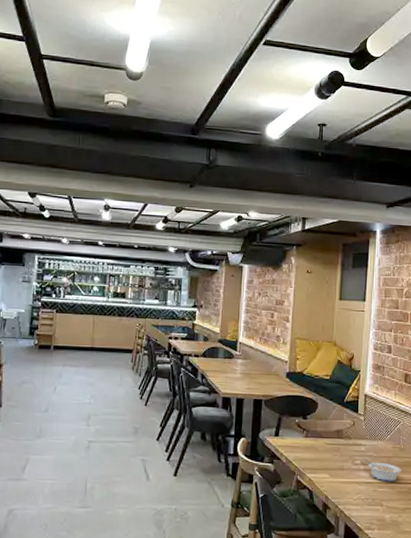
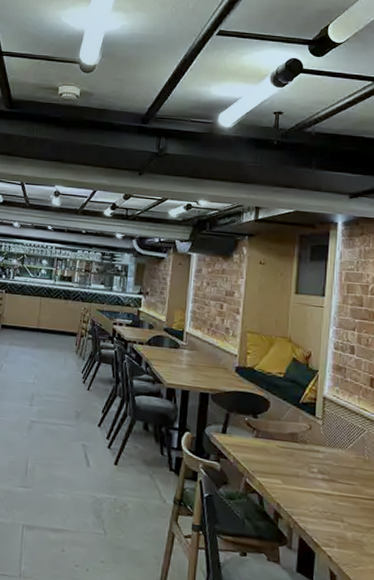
legume: present [364,459,401,482] -> none [322,468,366,497]

